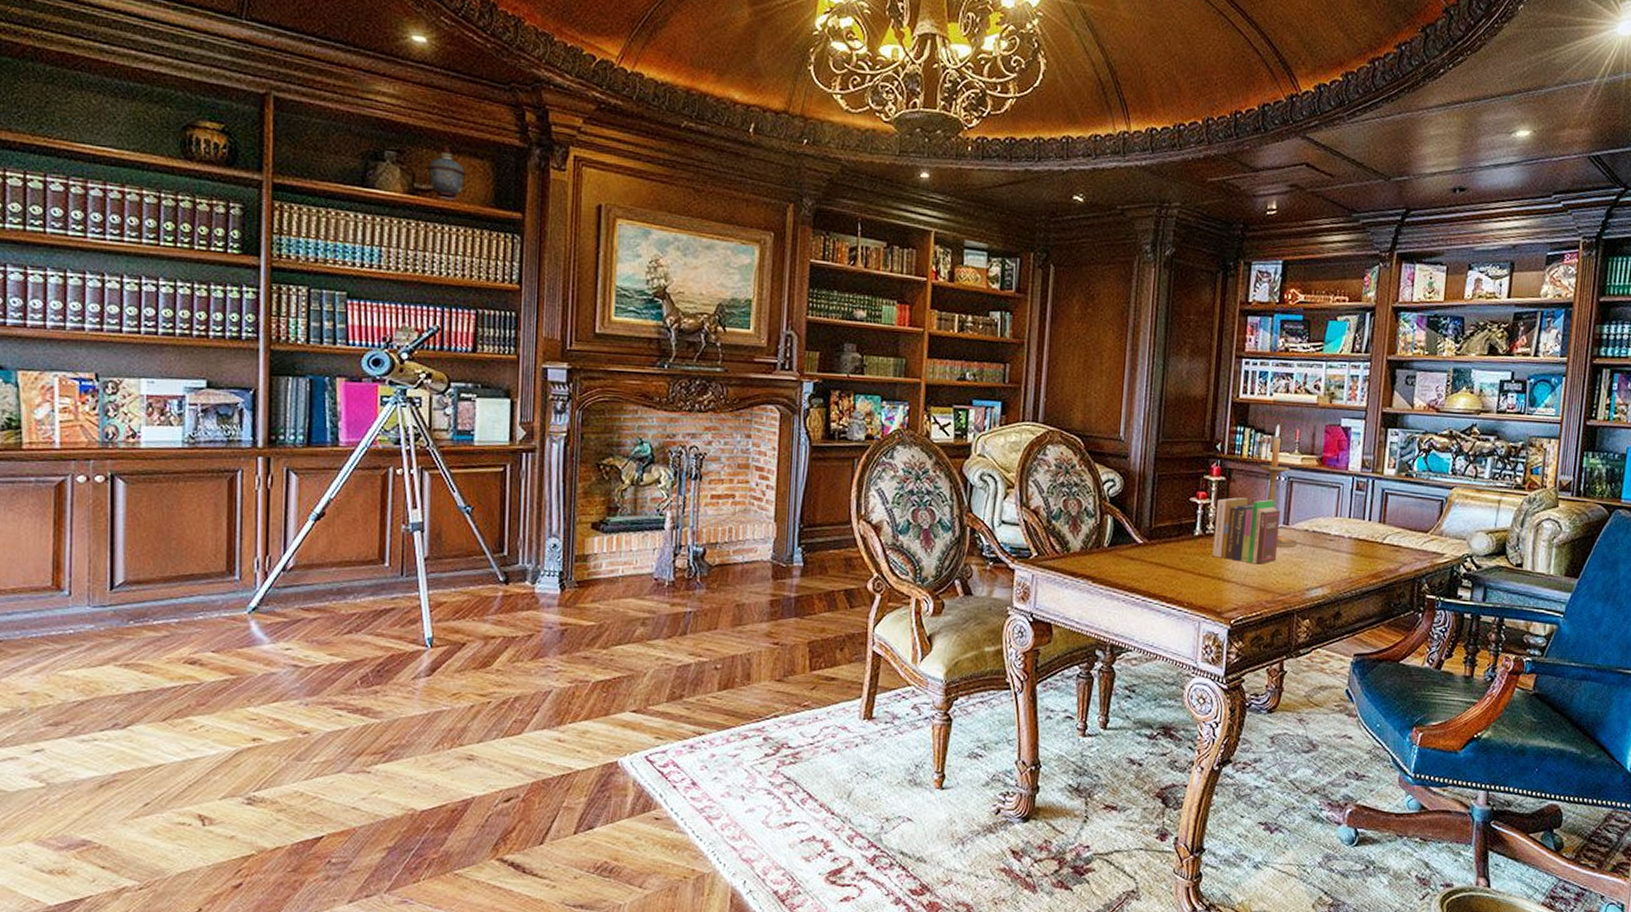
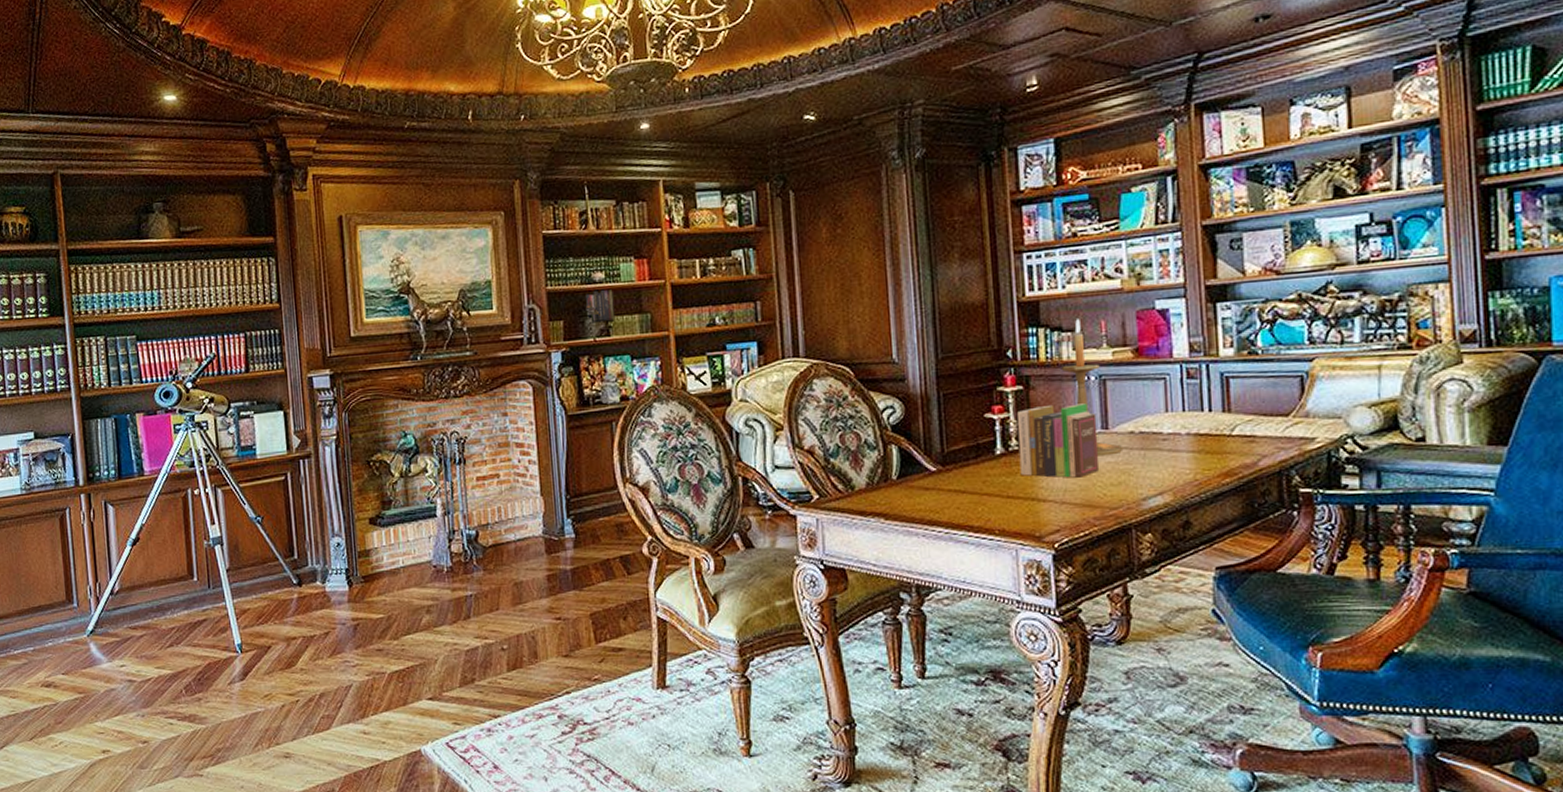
decorative jar: present [426,145,467,200] -> none [188,188,223,237]
books: none [844,327,872,361] -> present [586,290,615,324]

